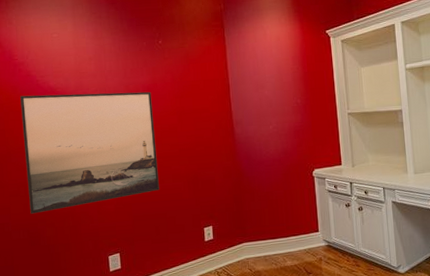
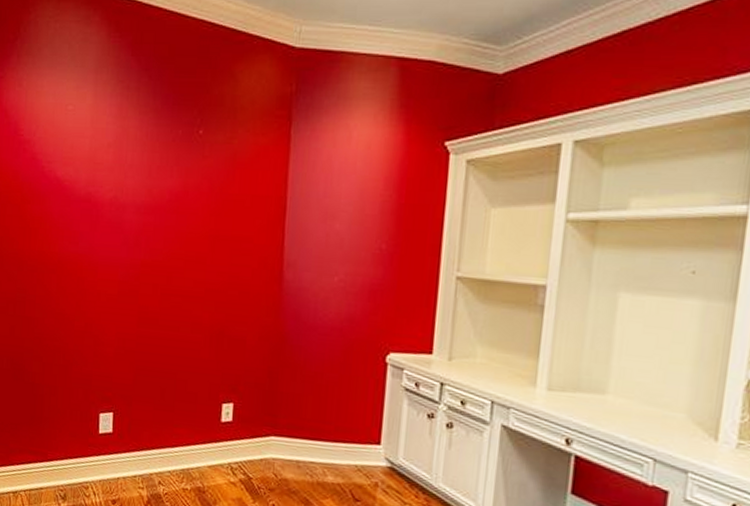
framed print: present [20,91,159,214] -> none [17,184,180,341]

